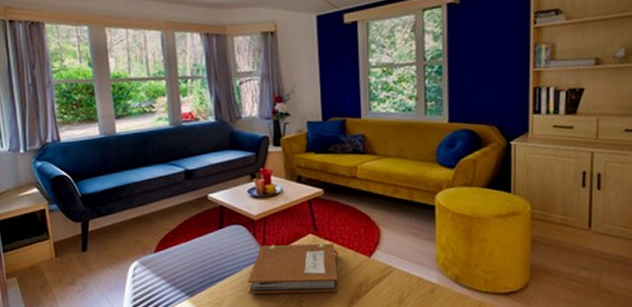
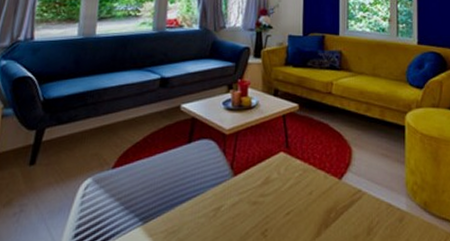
notebook: present [248,243,339,294] -> none [210,162,310,221]

